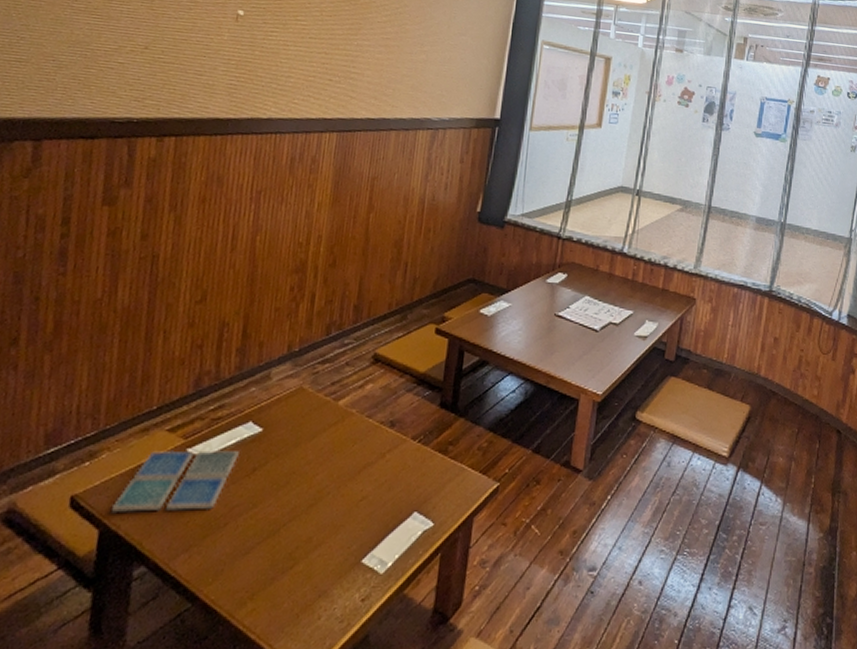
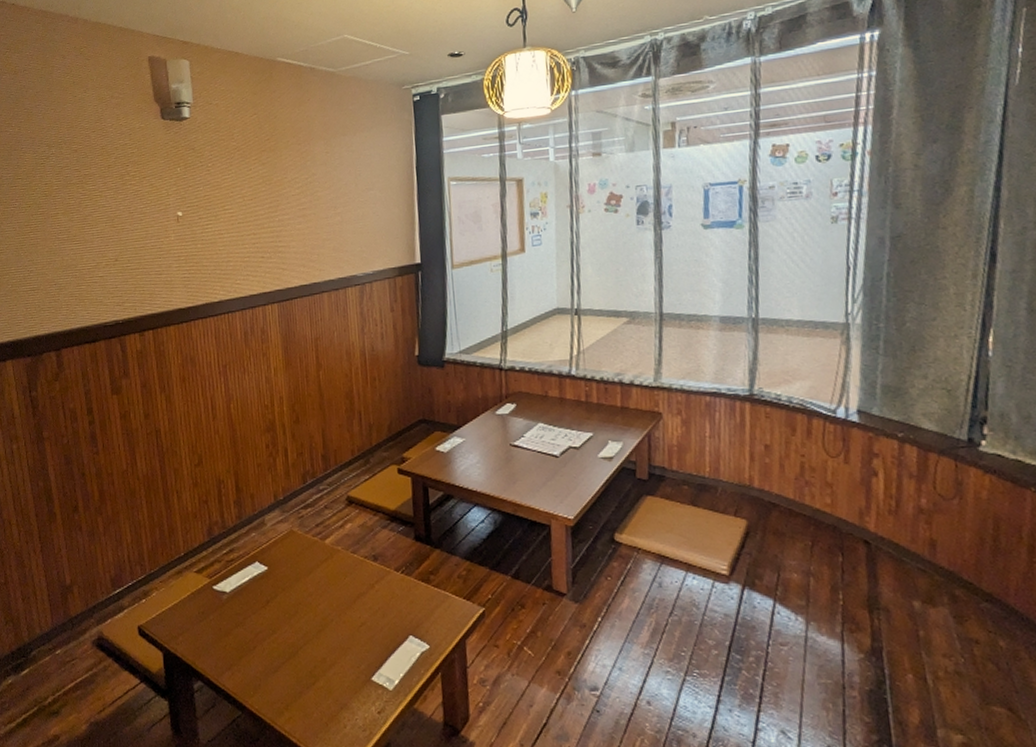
drink coaster: present [112,450,239,514] -> none [168,587,253,639]

